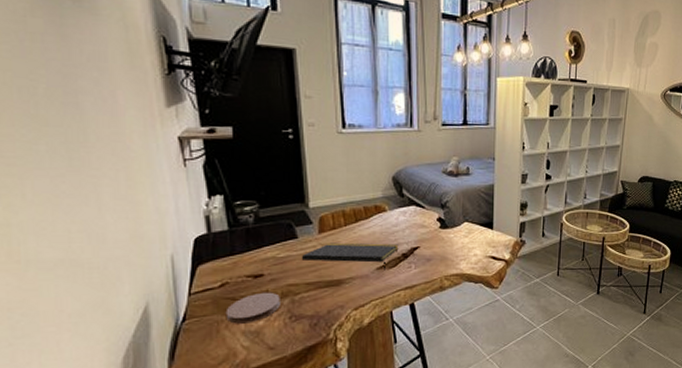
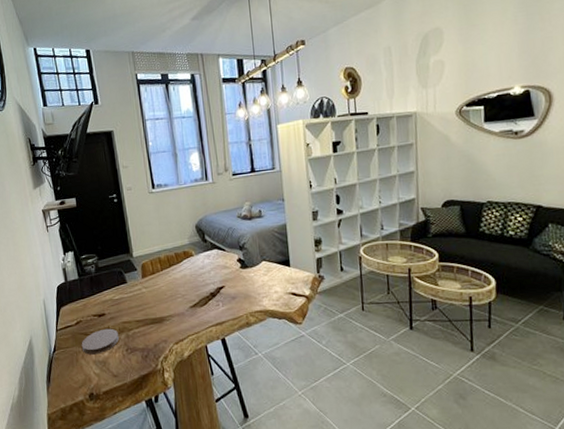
notepad: present [301,242,399,271] -> none [131,284,207,309]

